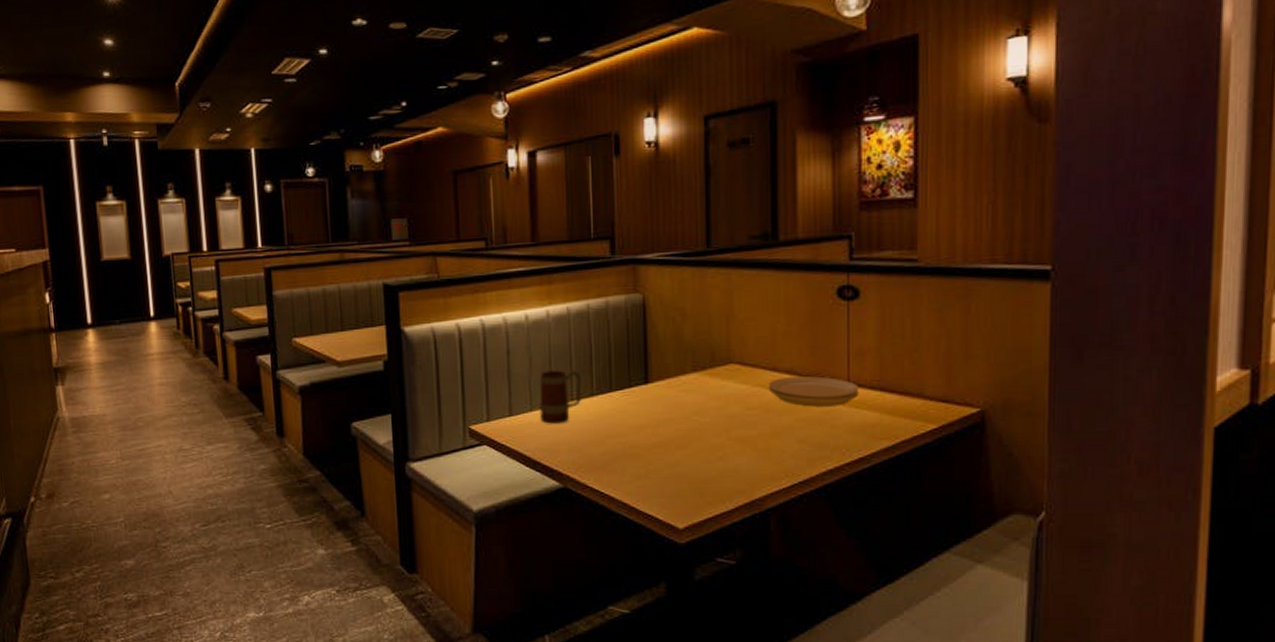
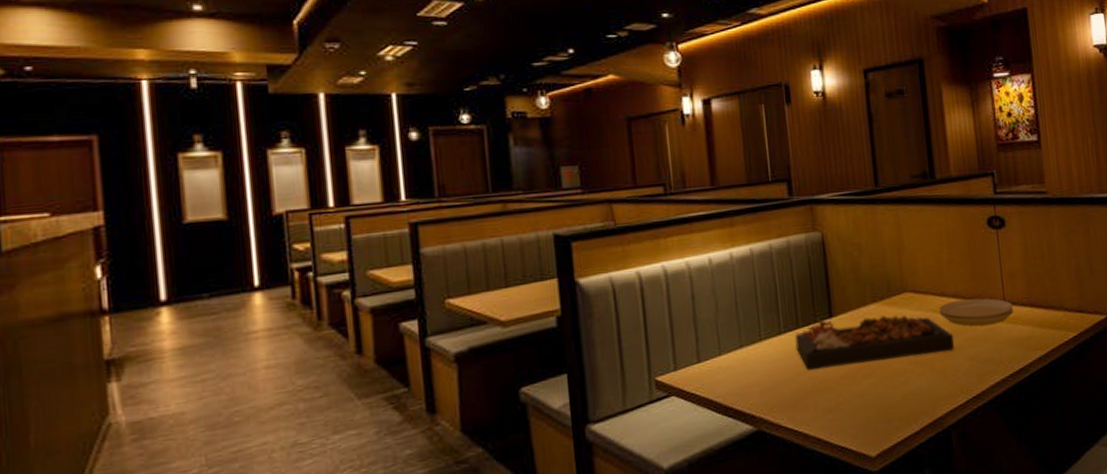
beer mug: present [539,369,582,424] -> none [727,309,771,366]
food platter: none [607,383,783,434] -> present [794,315,955,370]

